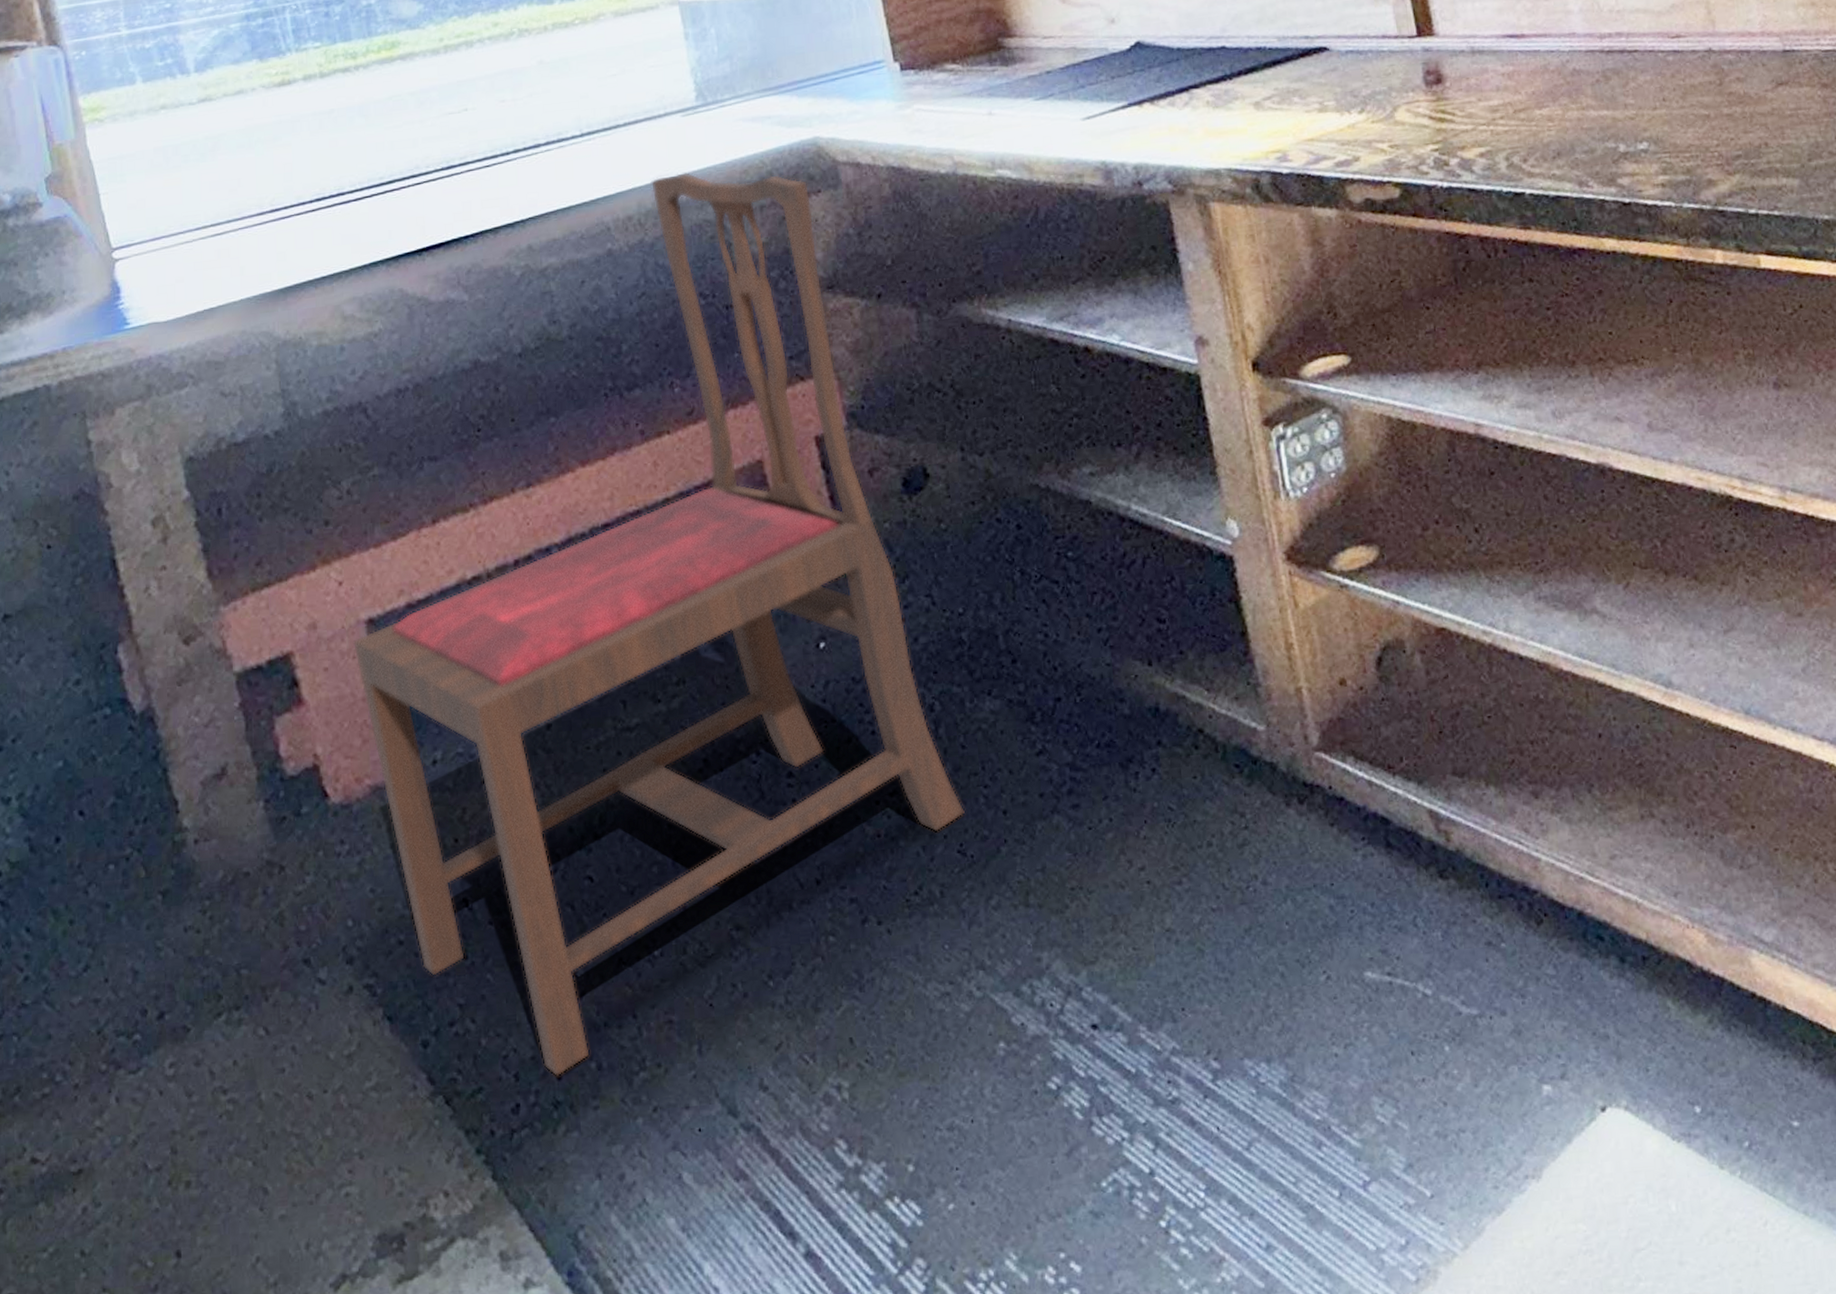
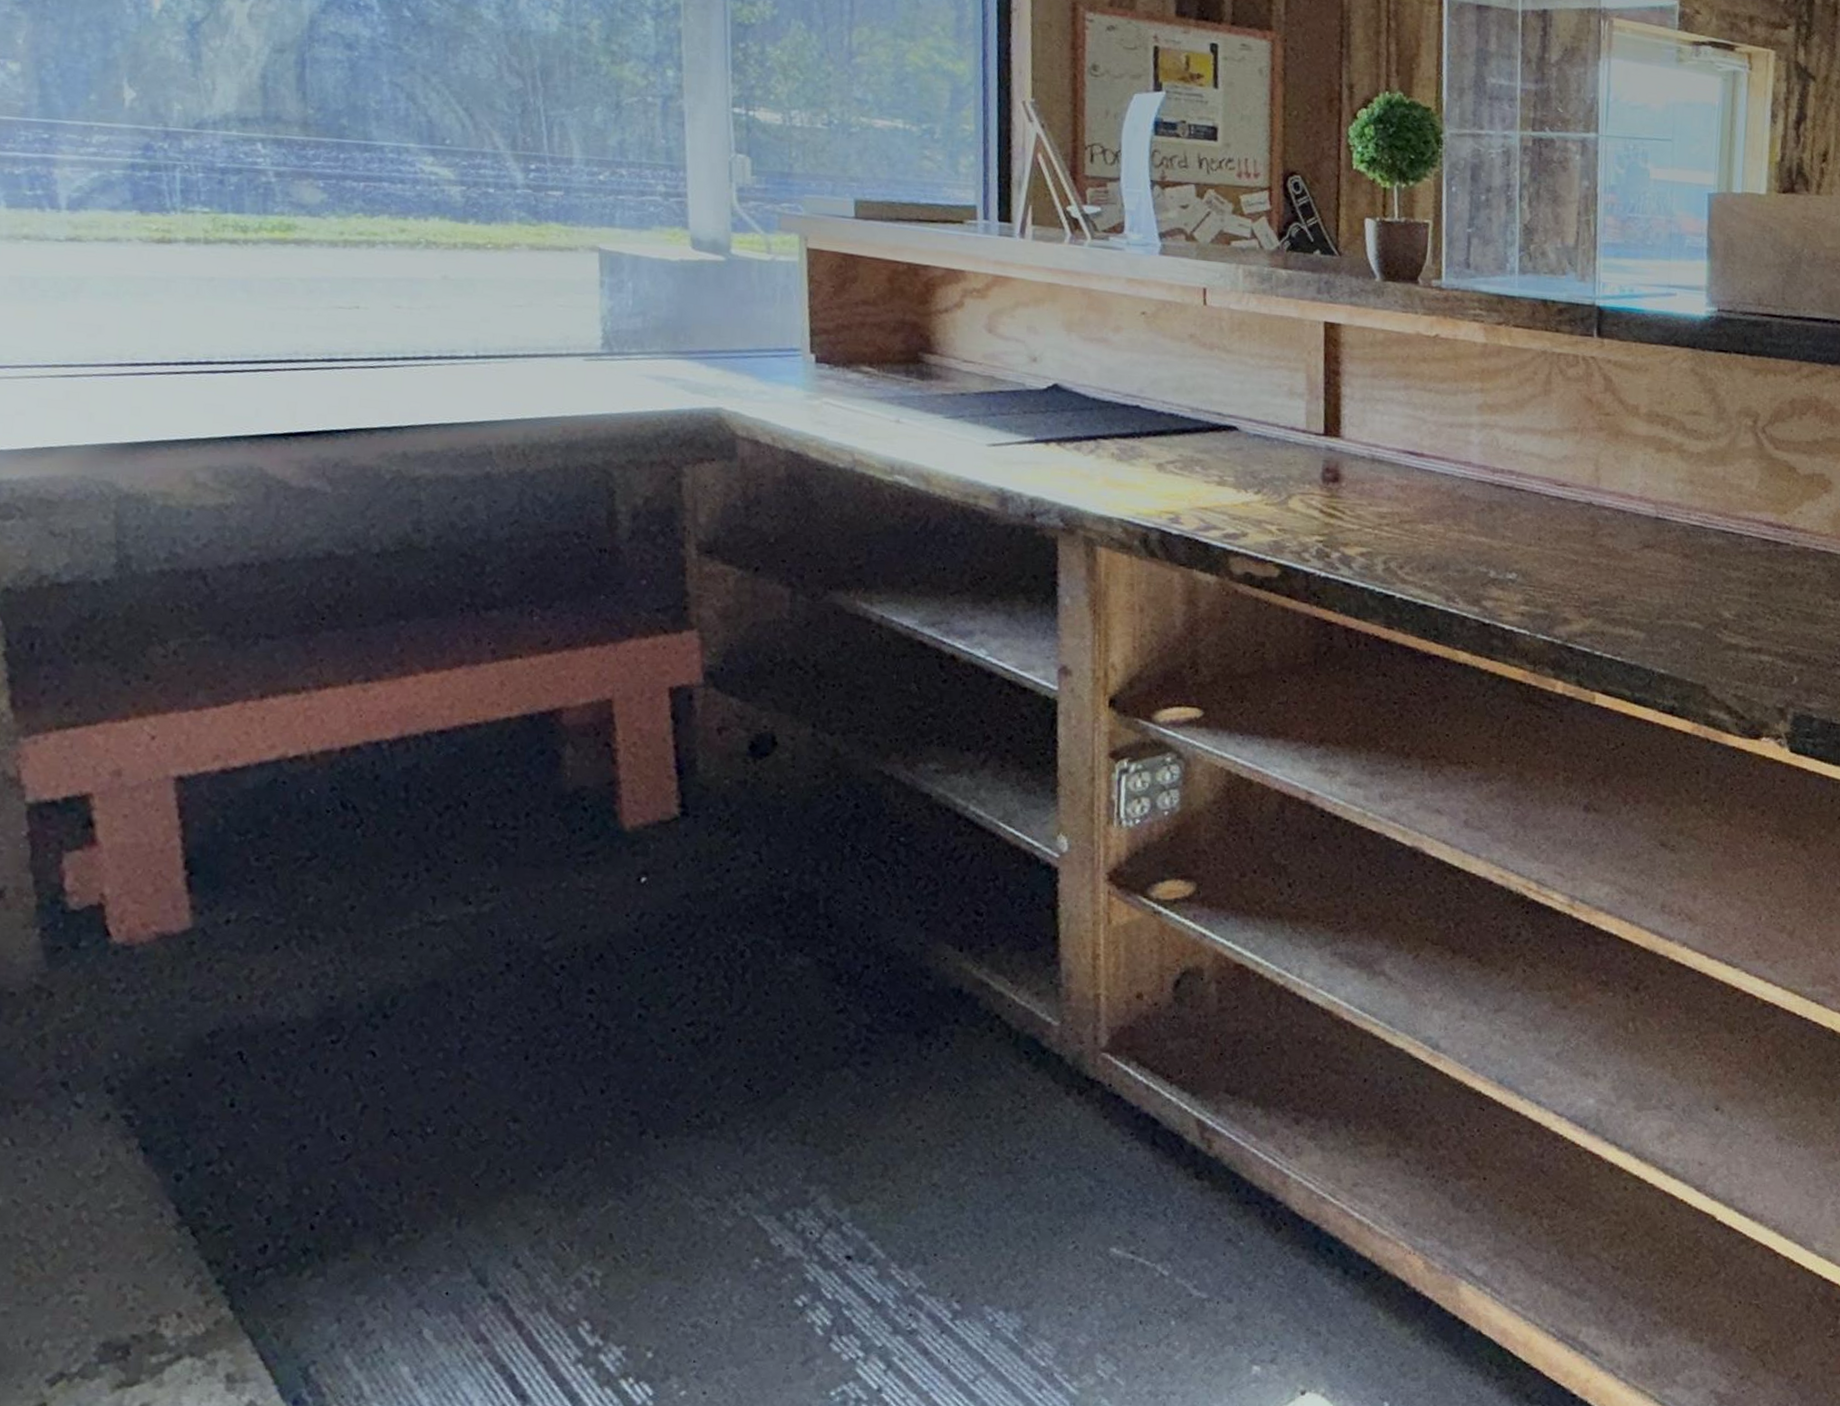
dining chair: present [352,171,965,1077] -> none [157,412,758,1227]

